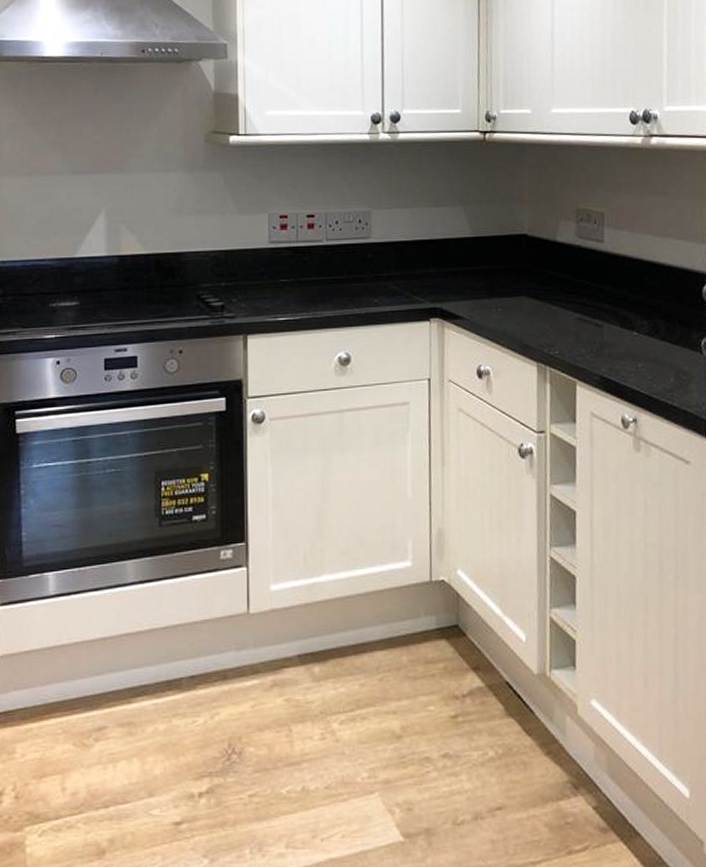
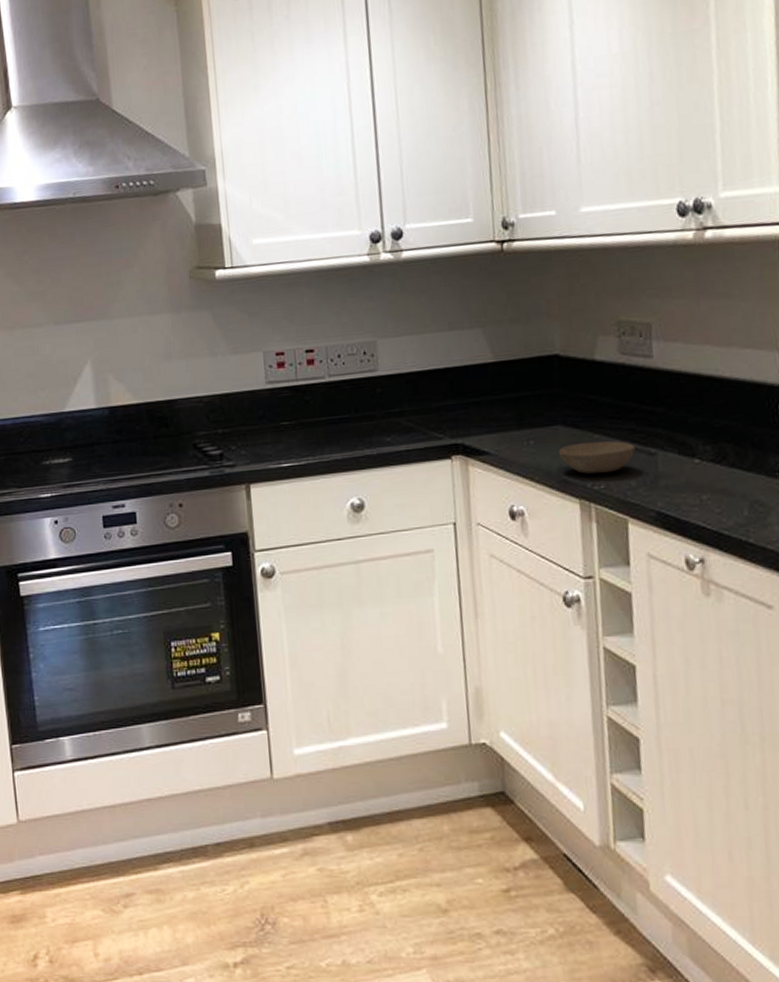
bowl: none [522,312,585,340] -> present [559,441,635,474]

